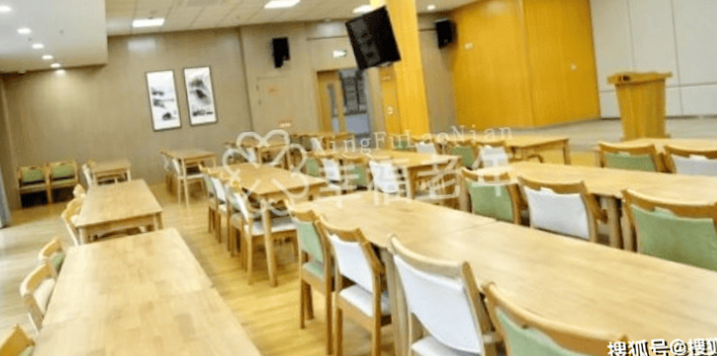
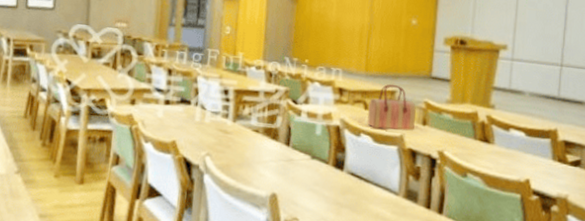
handbag: none [543,132,593,180] -> present [367,84,416,131]

